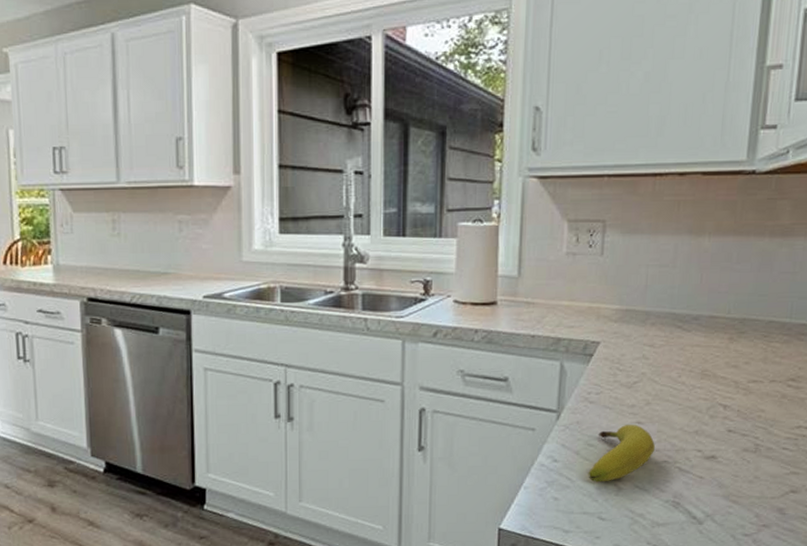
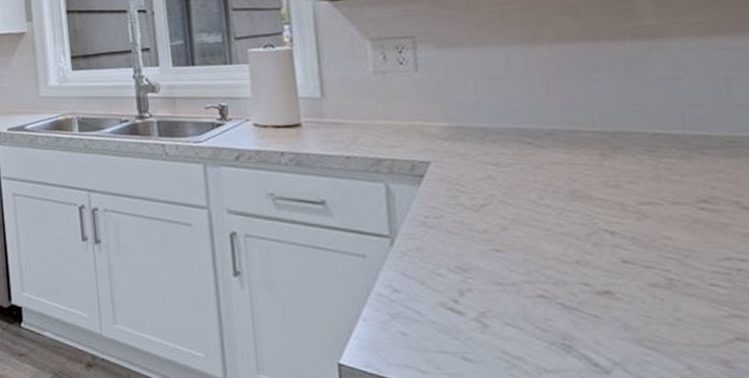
fruit: present [588,425,655,483] -> none [440,253,524,317]

